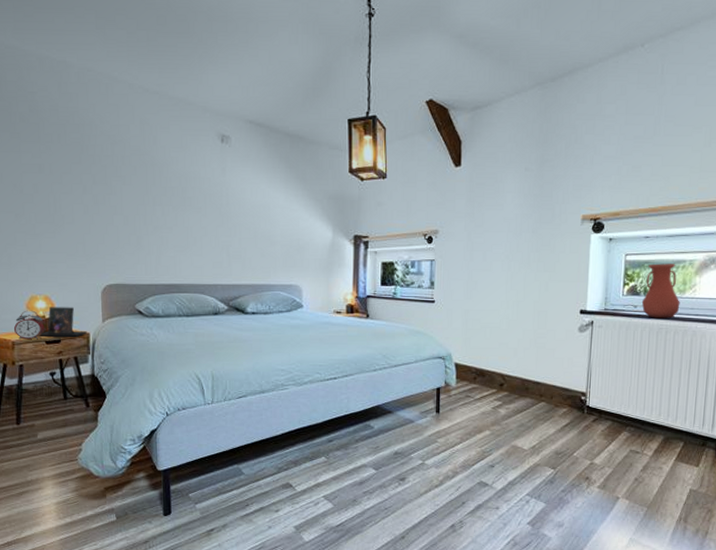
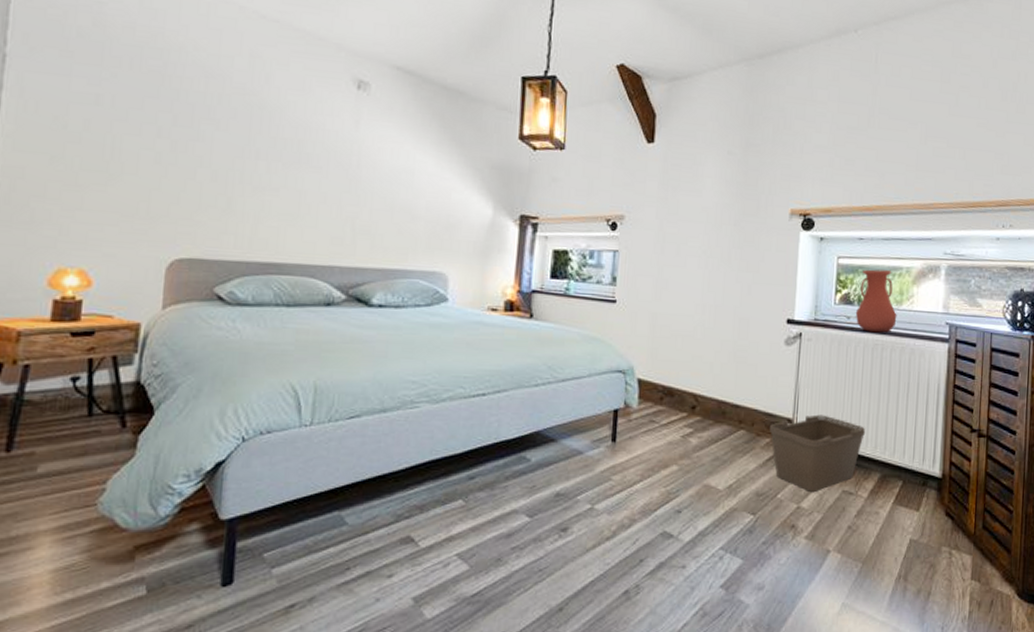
alarm clock: present [13,310,45,340] -> none [22,287,72,329]
photo frame: present [37,307,87,338] -> none [58,285,137,329]
bicycle basket: none [566,388,650,452] -> present [770,414,865,493]

